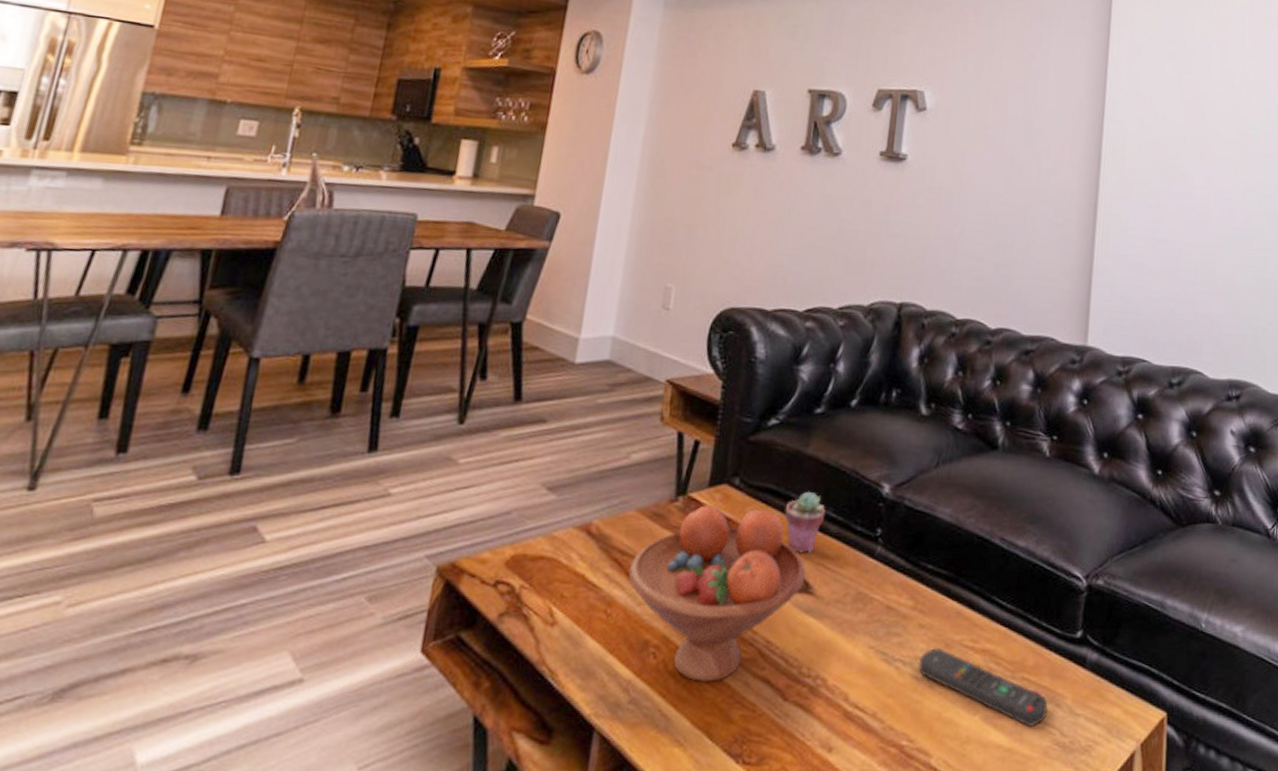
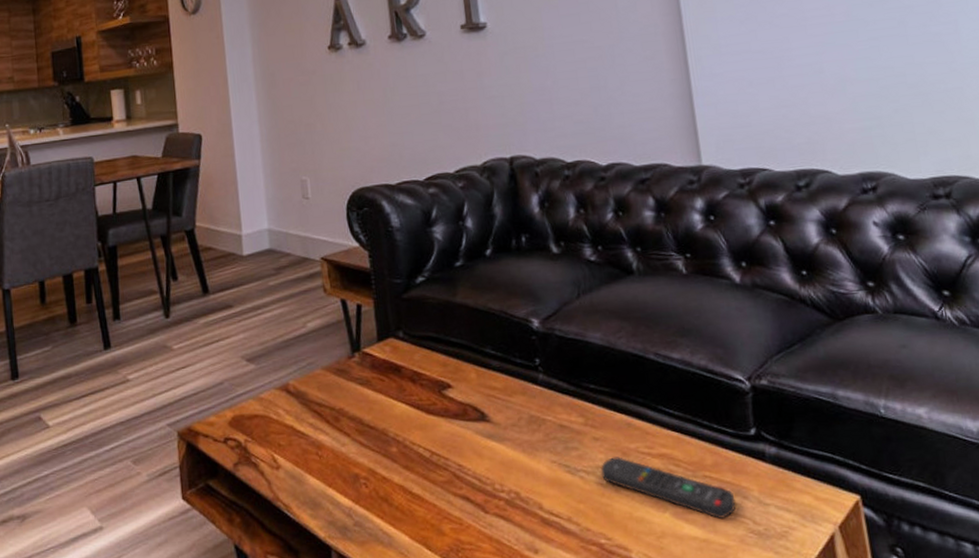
fruit bowl: present [628,505,806,682] -> none [328,355,481,504]
potted succulent: present [784,491,826,554] -> none [448,334,485,388]

